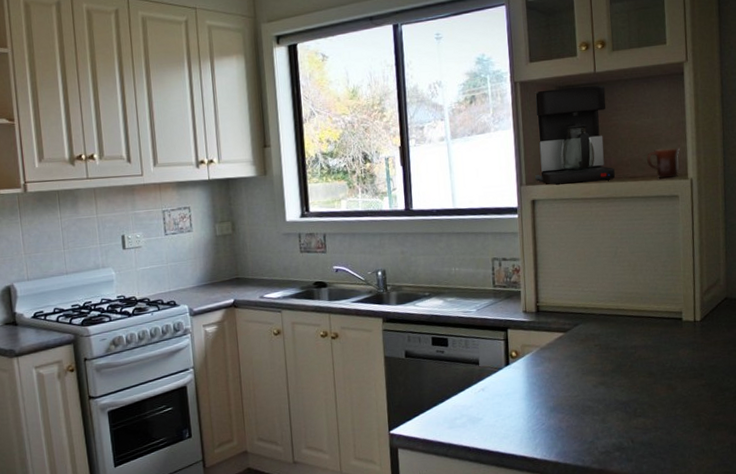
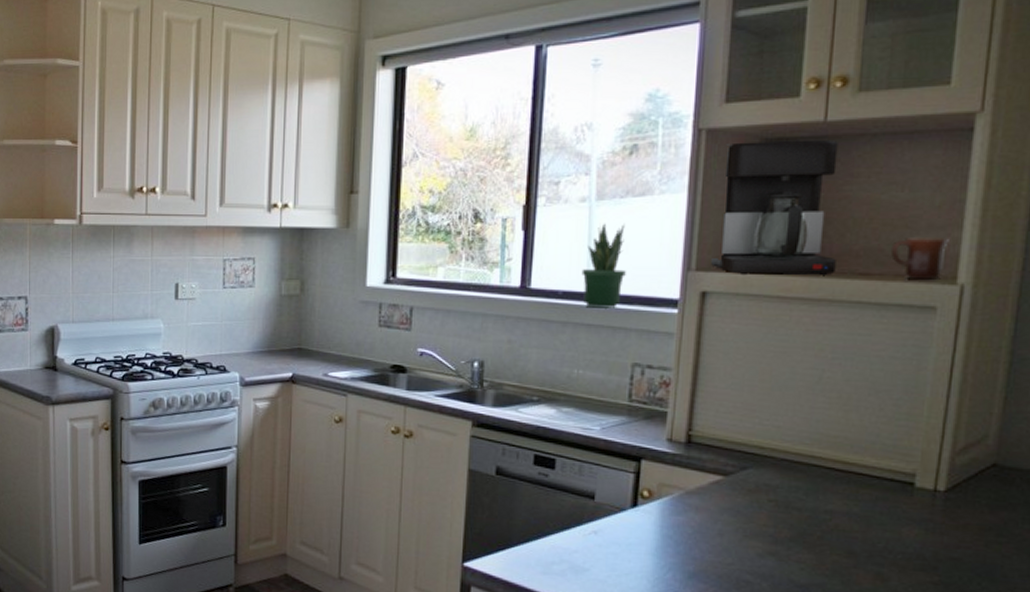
planter: none [448,154,479,220] -> present [581,223,626,308]

